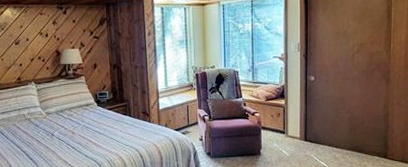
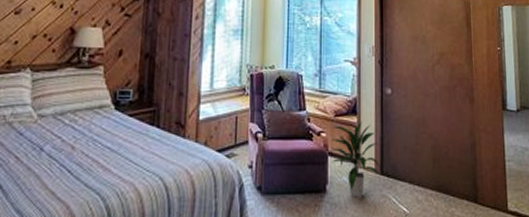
indoor plant: none [264,103,305,158] -> present [331,121,381,198]

